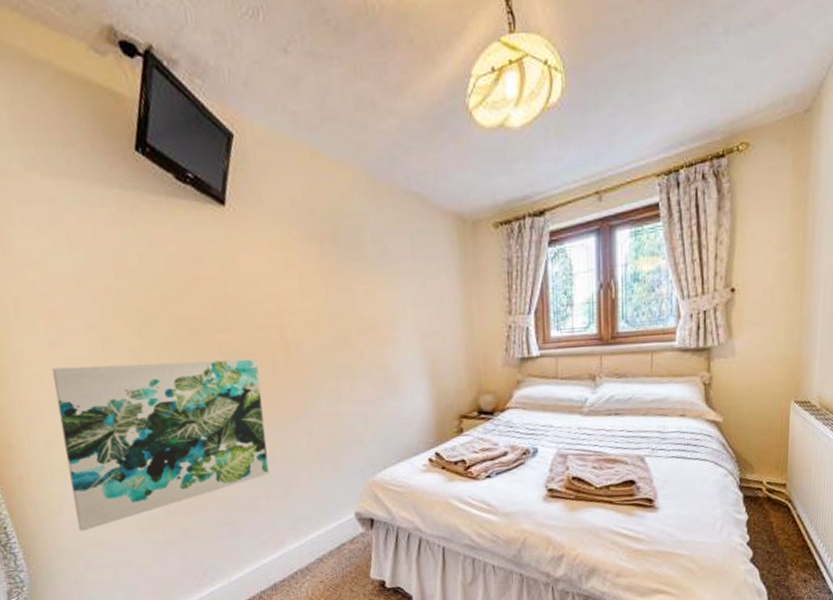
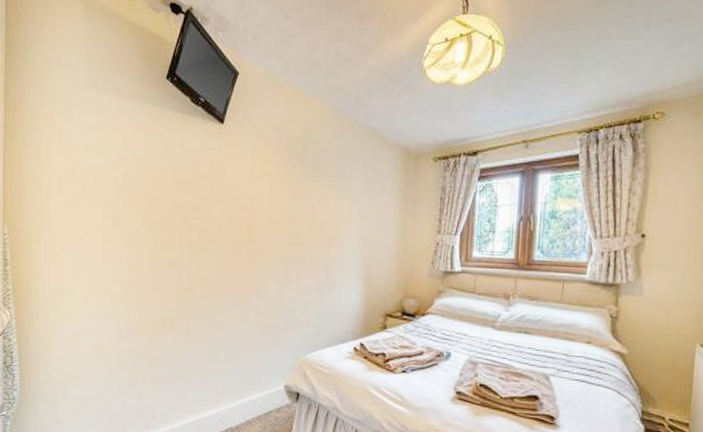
wall art: present [52,359,270,532] -> none [65,232,226,365]

